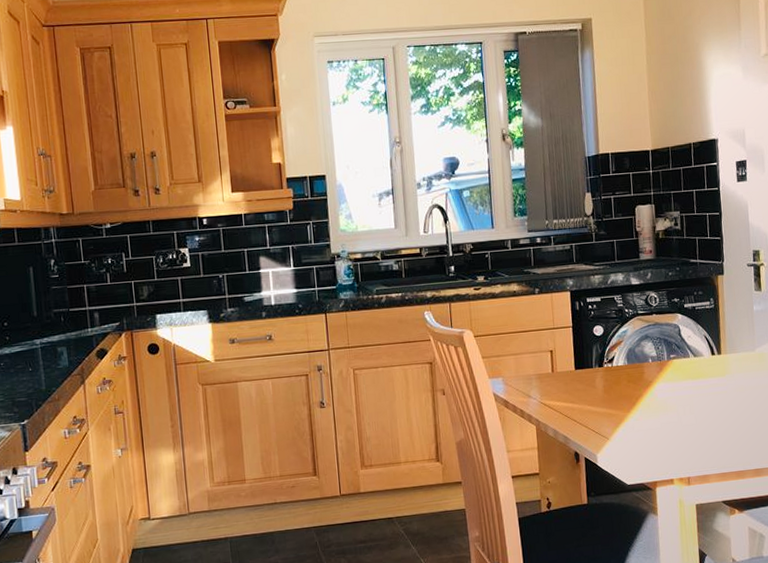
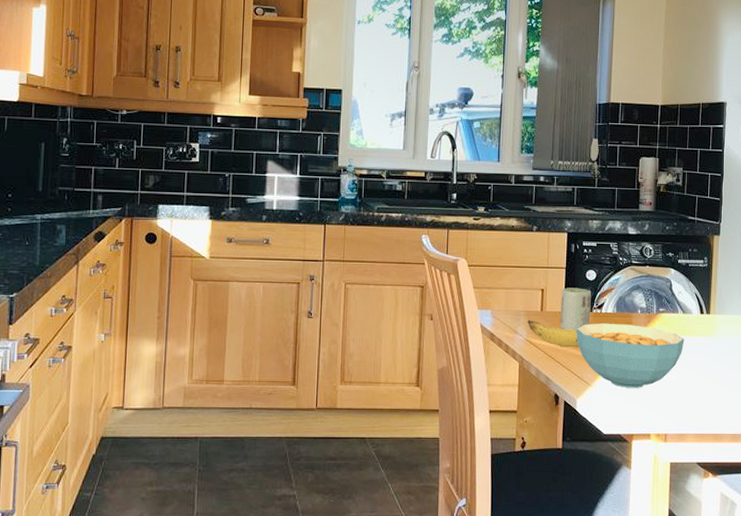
banana: none [539,375,625,405] -> present [527,320,613,348]
cup: none [570,344,603,388] -> present [561,287,591,330]
cereal bowl: none [589,374,698,438] -> present [576,323,684,388]

